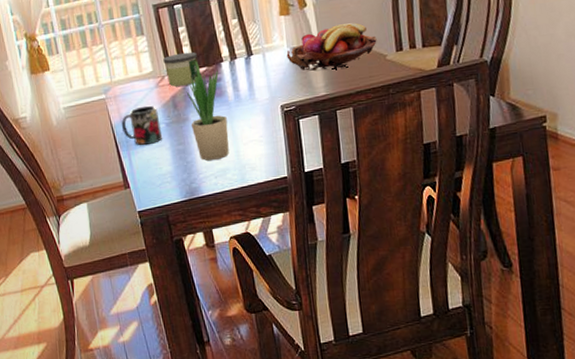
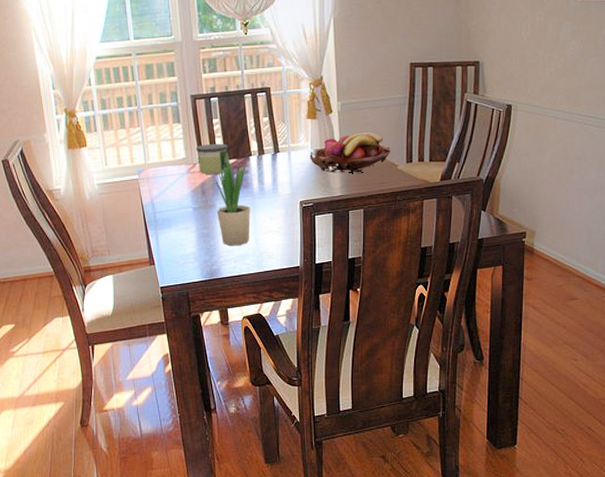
mug: present [122,105,163,145] -> none [152,189,190,226]

